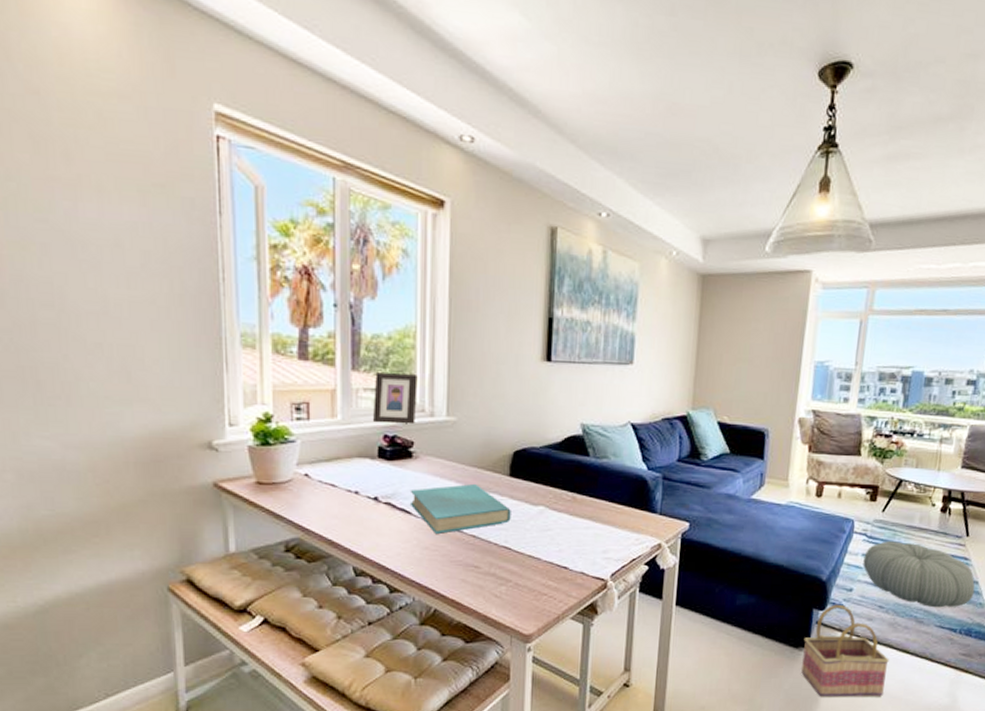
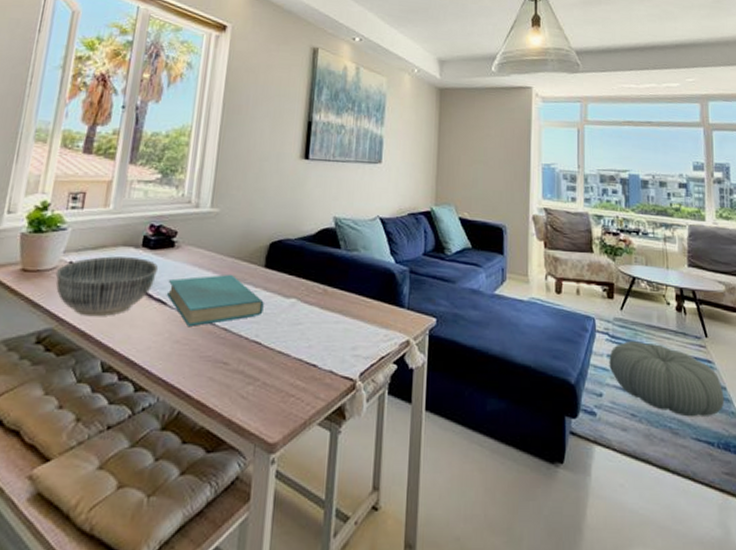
bowl: none [292,468,399,527] -> present [55,256,159,317]
picture frame: present [373,372,418,425] -> none [142,166,188,215]
basket: present [801,604,889,697] -> none [559,411,650,527]

